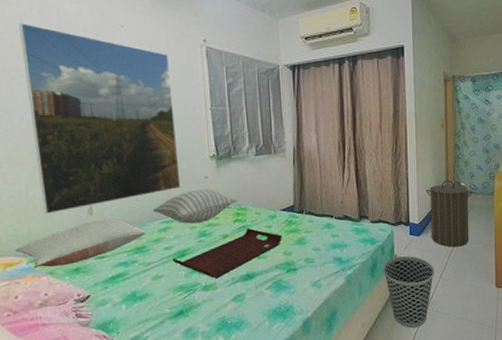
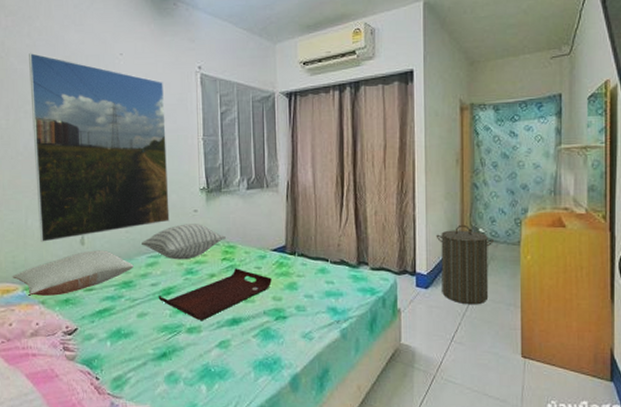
wastebasket: present [382,256,435,328] -> none [383,311,445,397]

